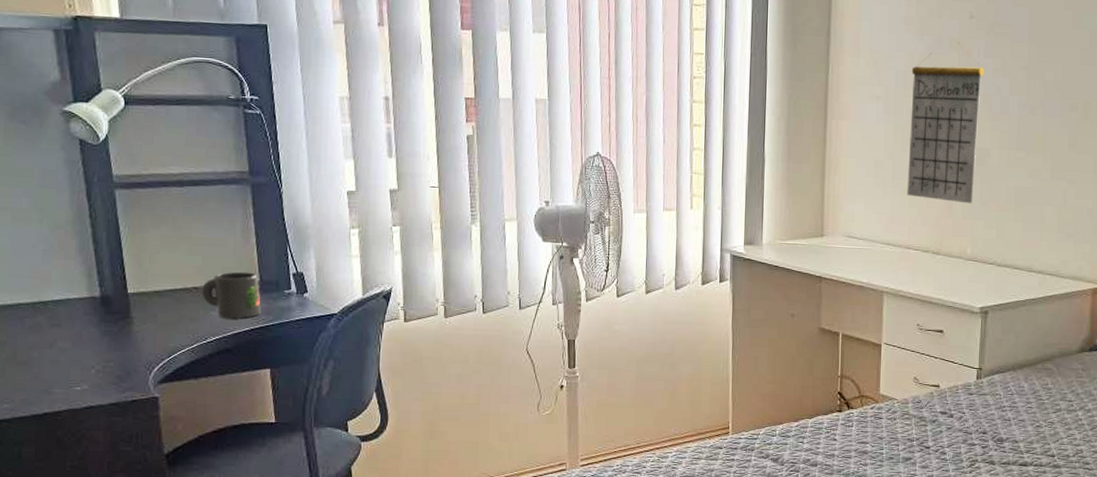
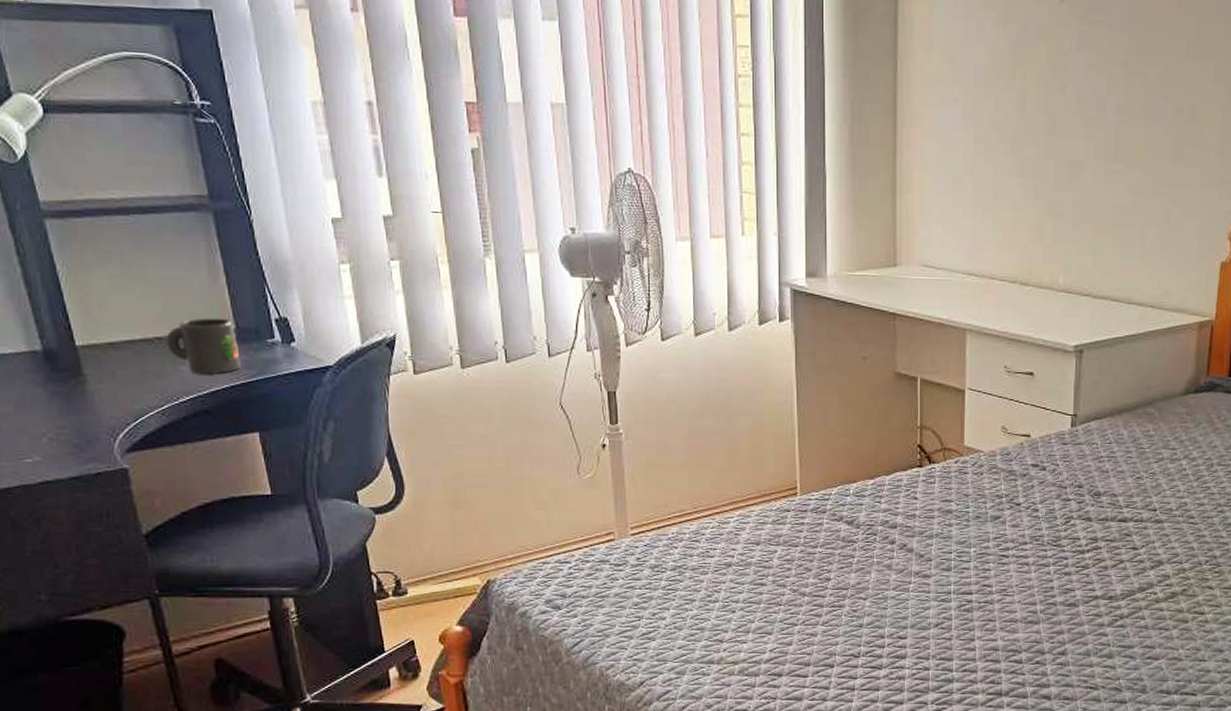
calendar: present [907,41,985,204] -> none [990,31,1078,226]

